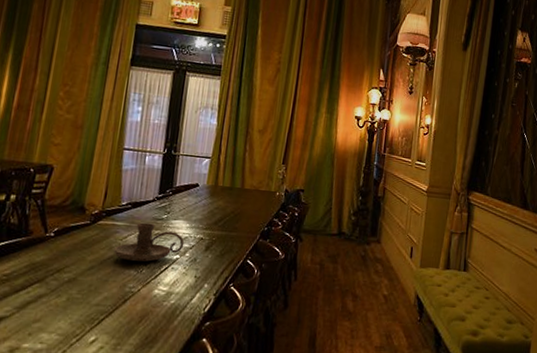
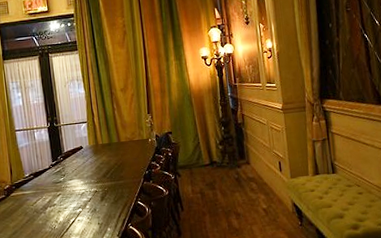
candle holder: present [113,222,185,262] -> none [29,187,83,221]

